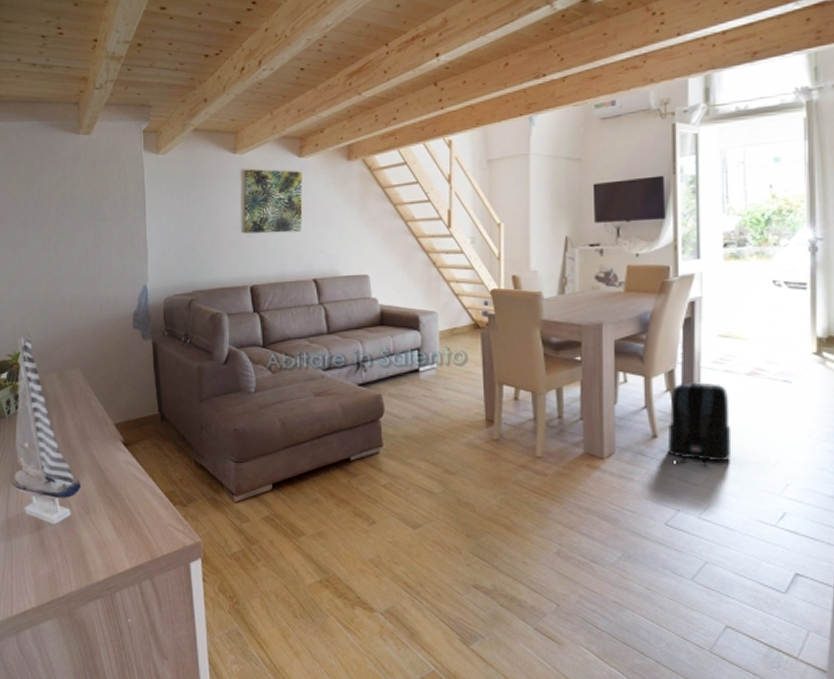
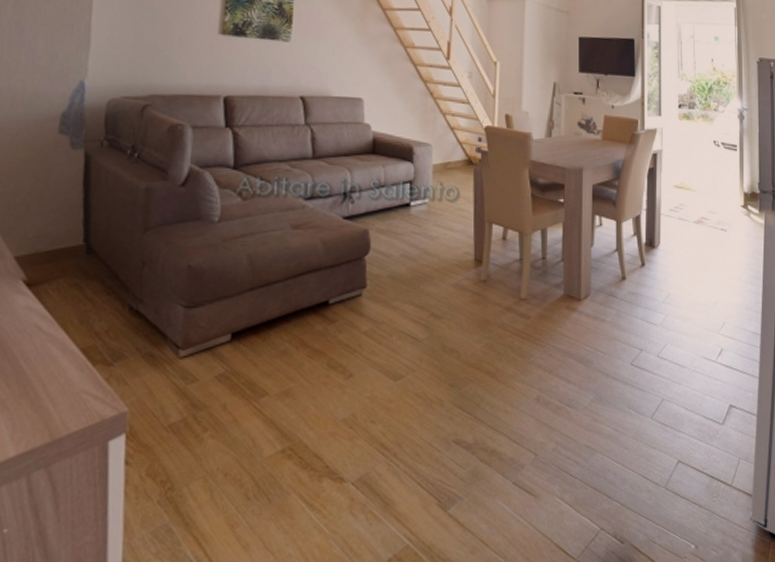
backpack: present [667,380,732,467] -> none [633,226,684,307]

